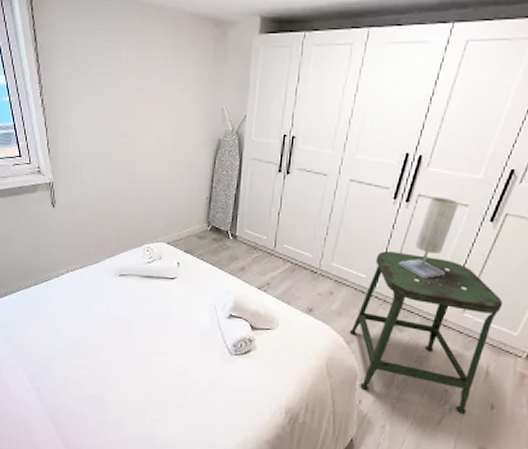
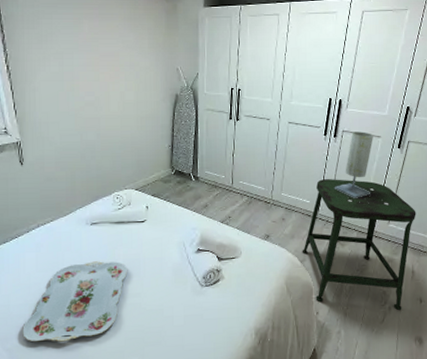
serving tray: none [50,314,155,390] -> present [22,261,128,342]

